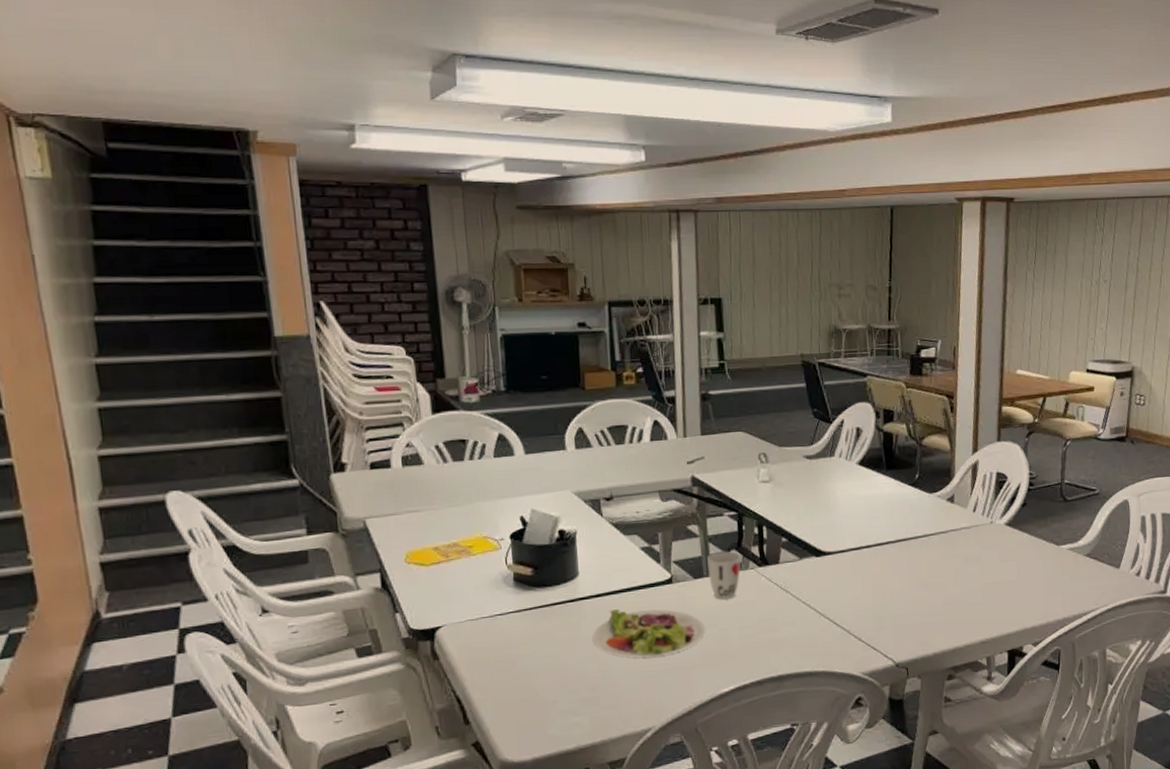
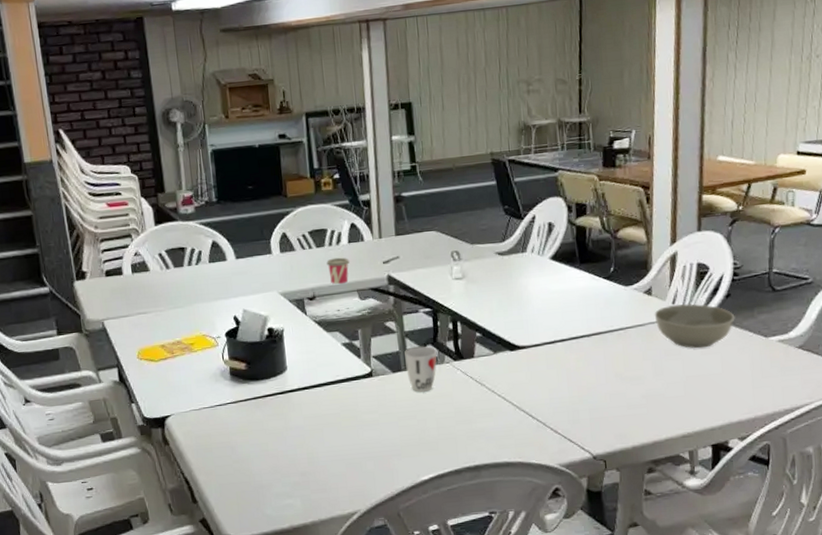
salad plate: present [593,608,706,658] -> none [301,400,405,446]
cup: none [626,456,651,485] -> present [326,257,349,285]
bowl: none [956,511,1030,556] -> present [654,303,735,349]

